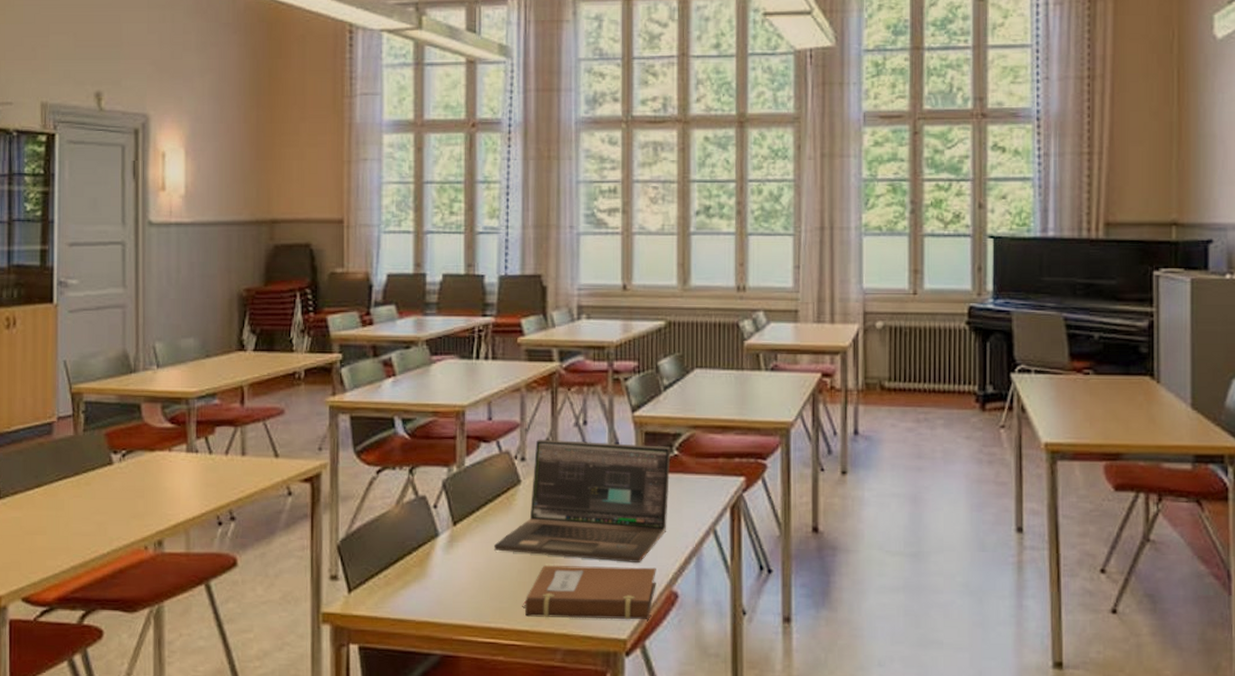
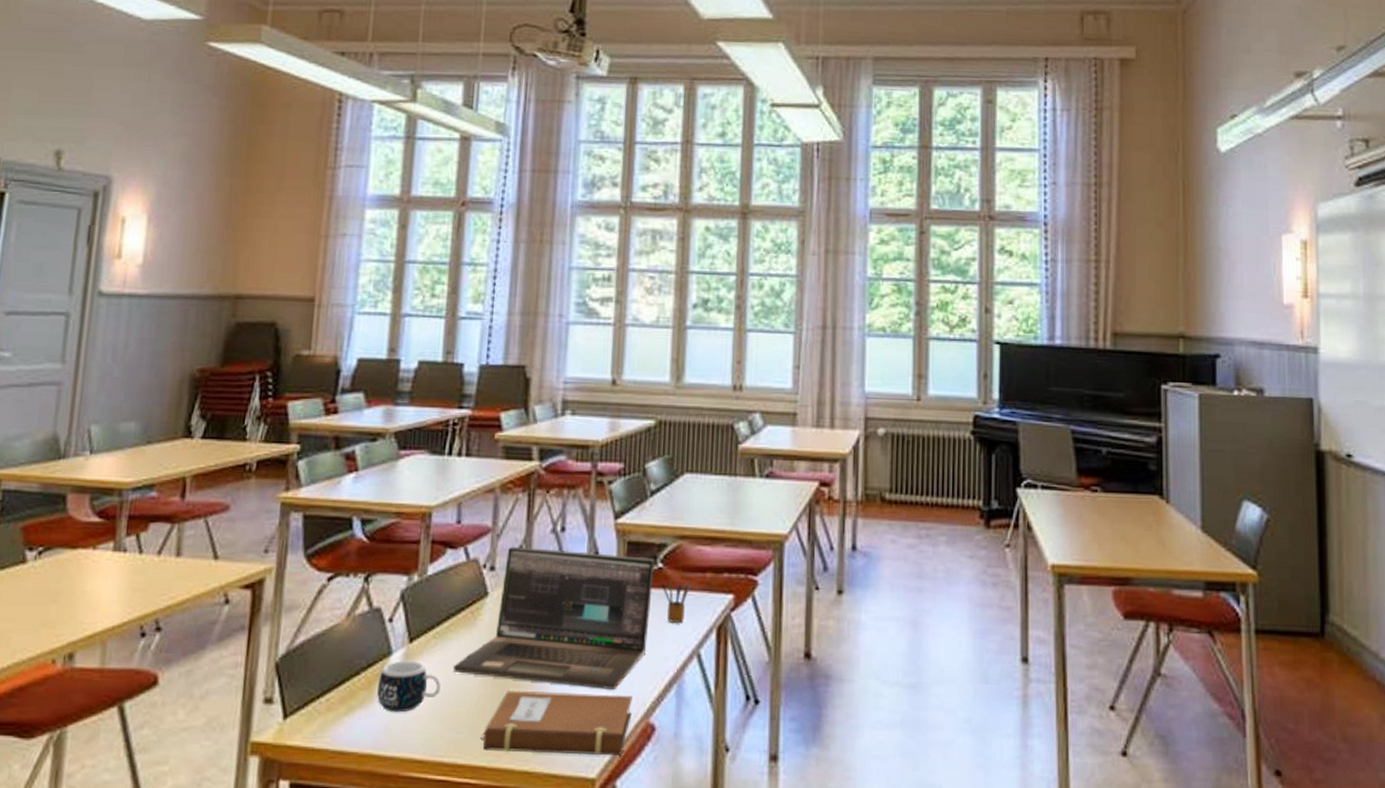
mug: none [429,541,484,586] -> present [377,661,441,713]
pencil box: none [677,465,706,503] -> present [660,580,692,623]

